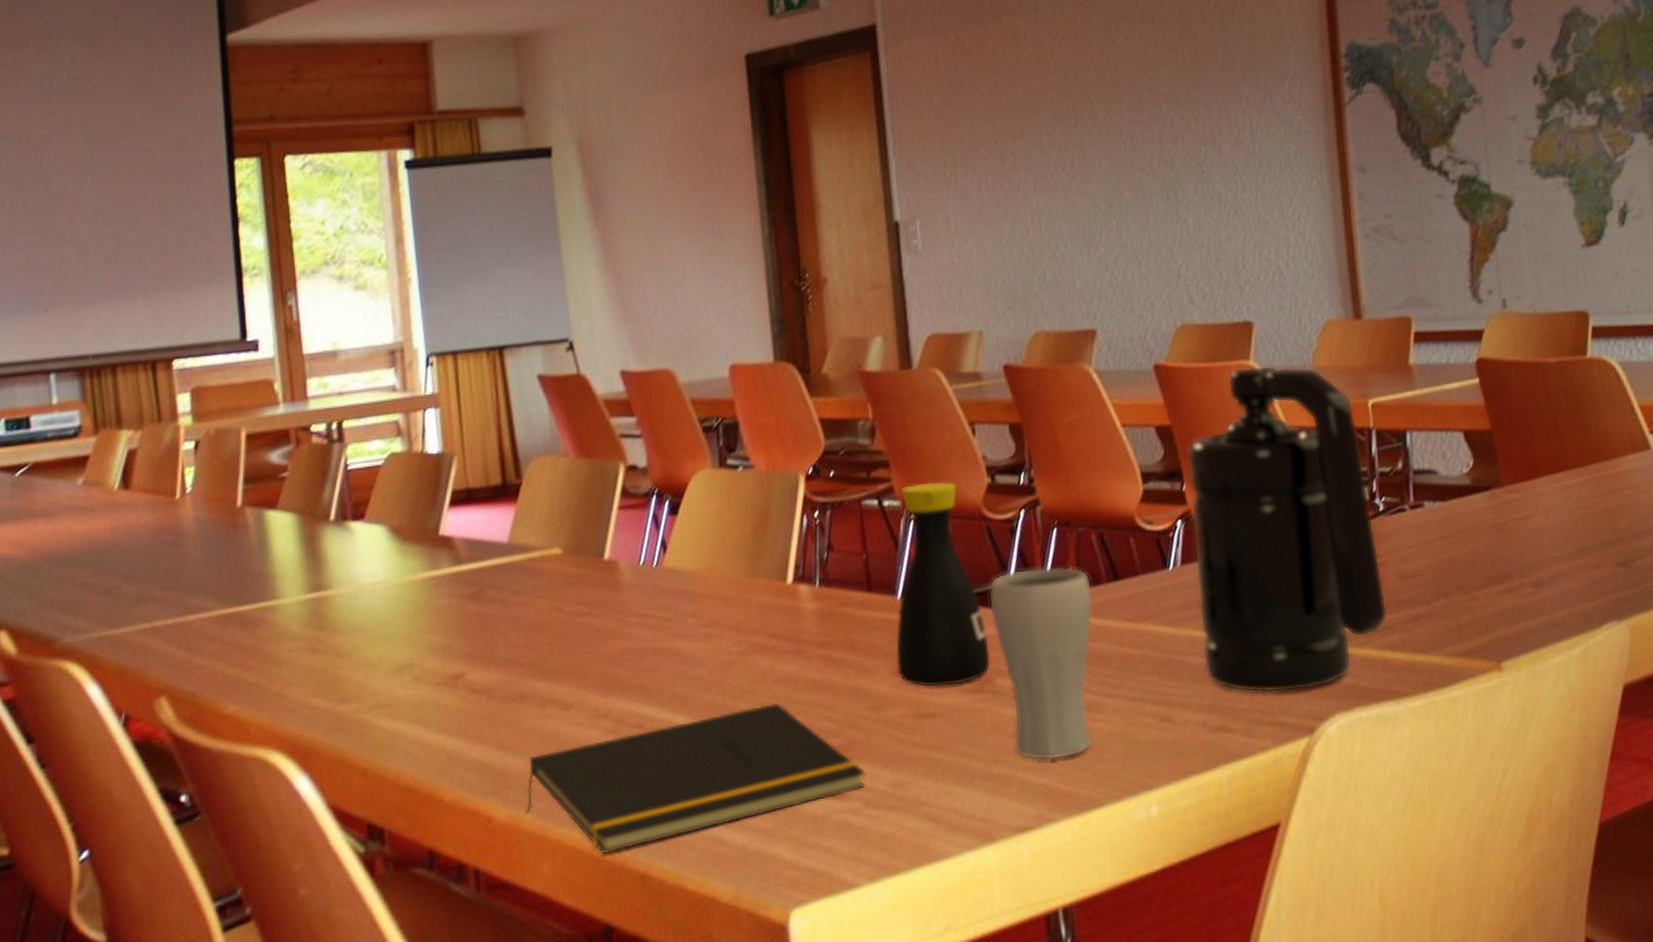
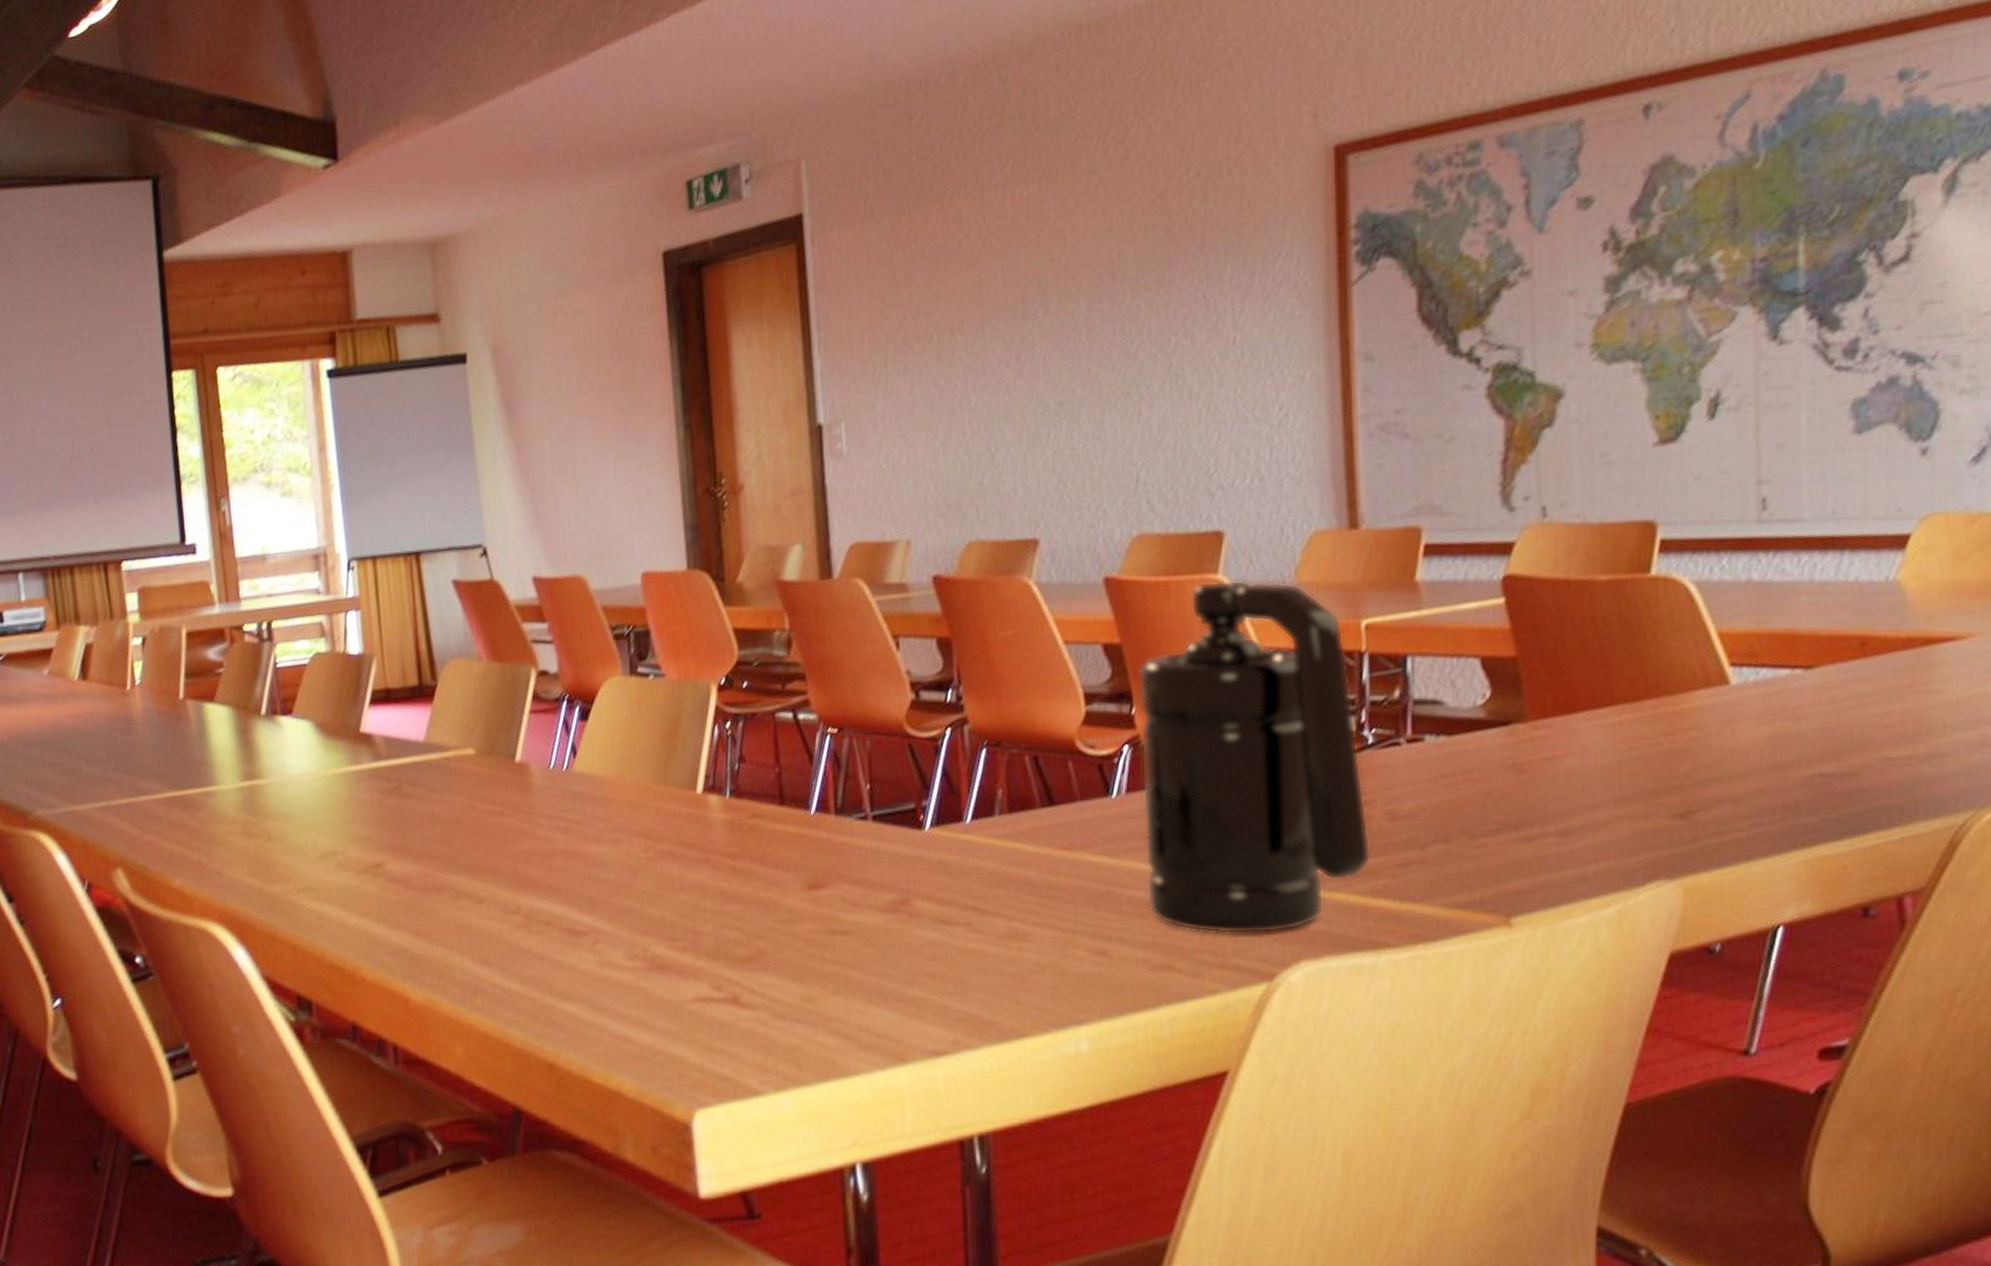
notepad: present [525,702,865,855] -> none [440,909,773,1042]
bottle: present [896,481,990,687] -> none [808,696,908,904]
drinking glass: present [988,566,1094,761] -> none [908,788,1024,986]

